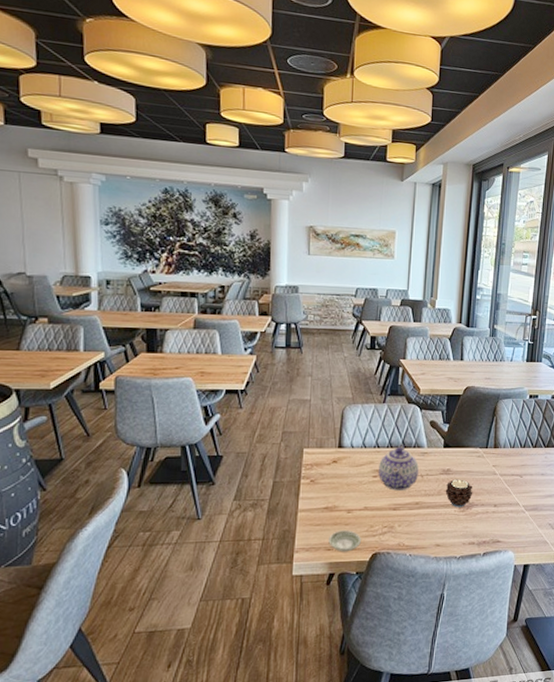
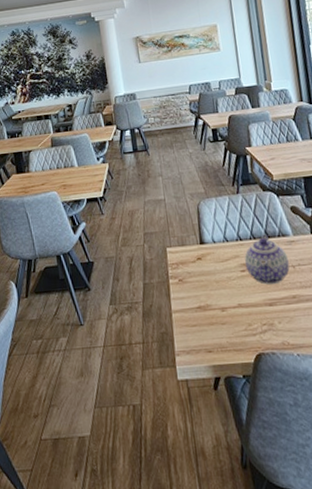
saucer: present [328,530,361,552] -> none [207,330,242,354]

